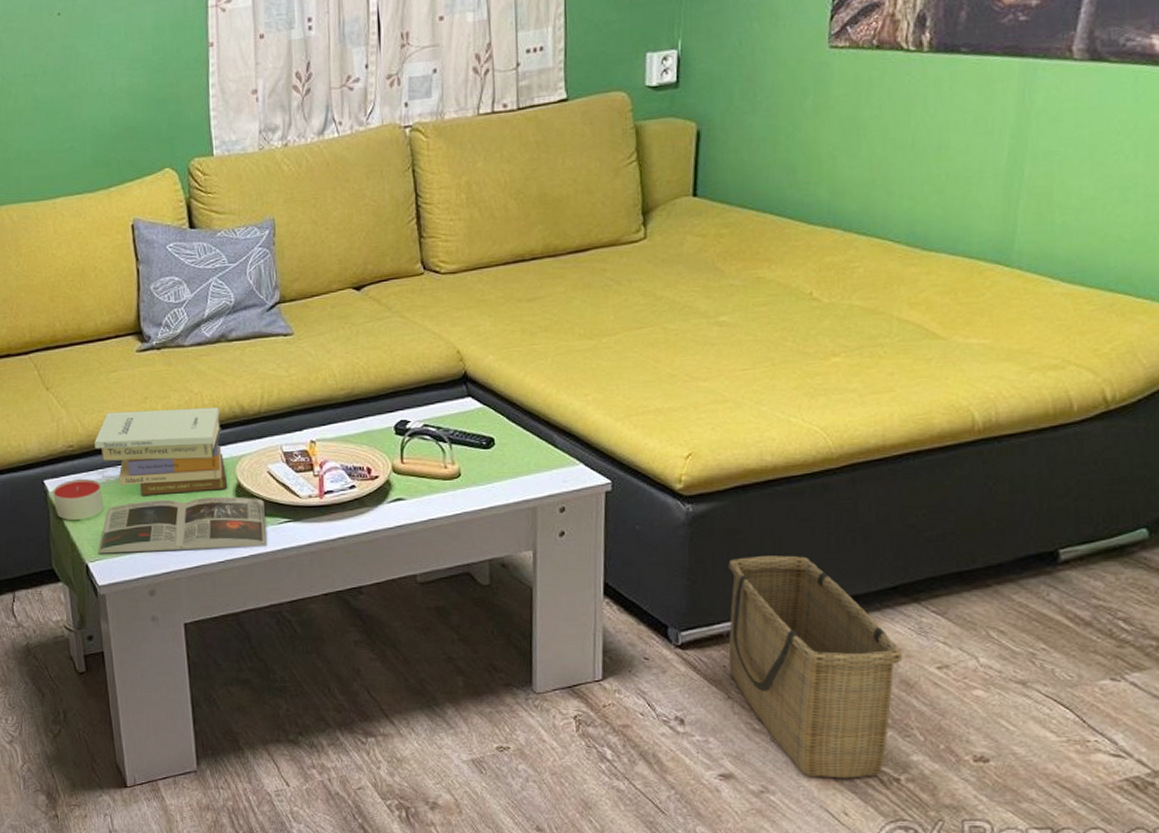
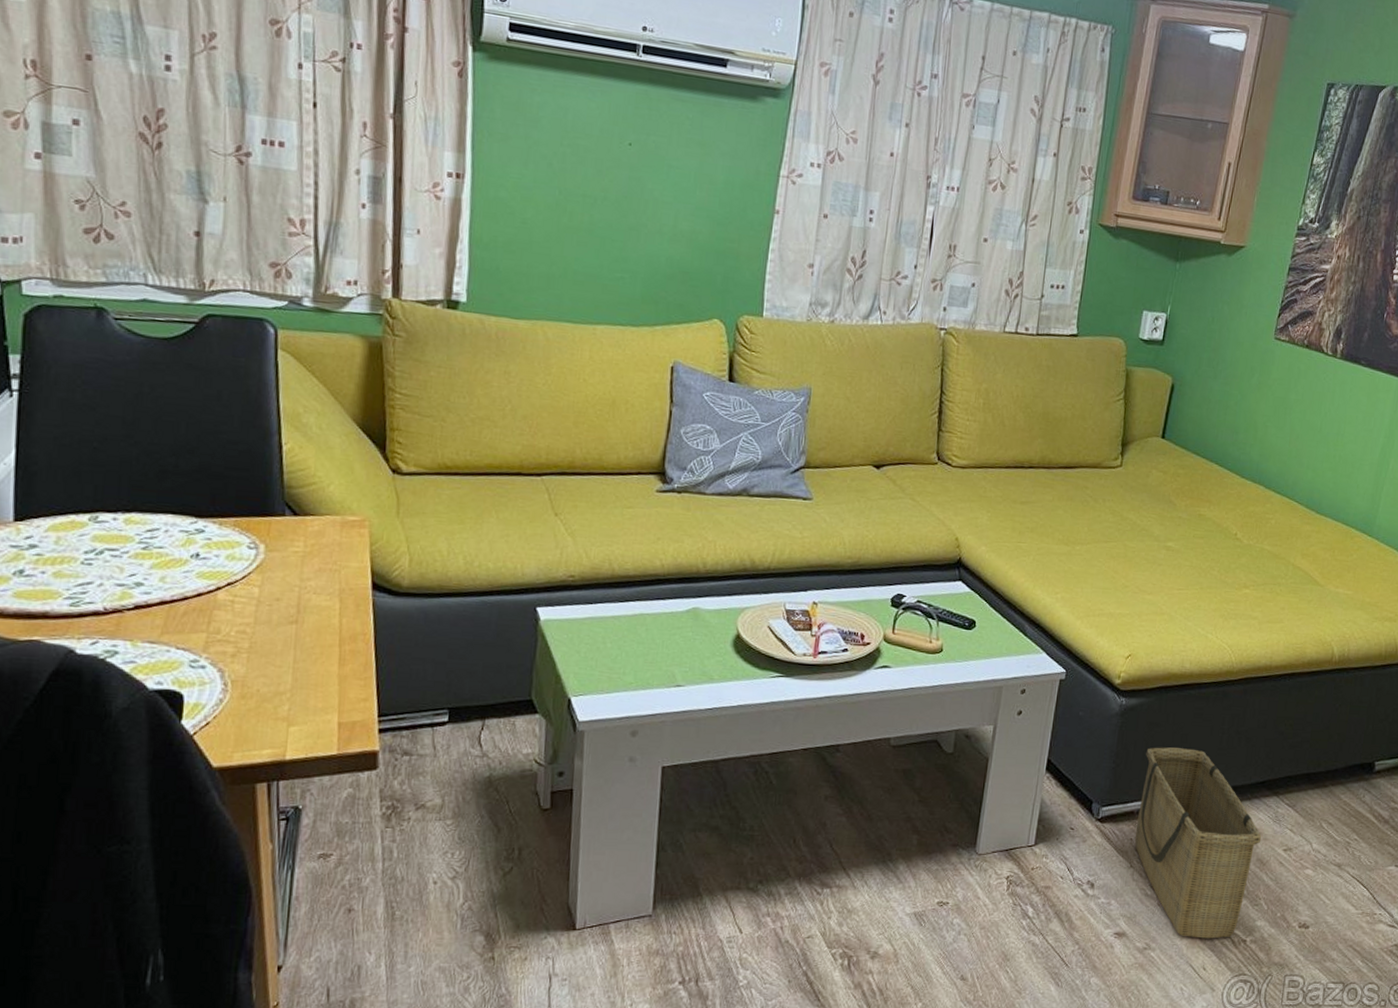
candle: present [53,478,103,521] -> none [544,610,598,653]
books: present [94,407,227,495] -> none [597,548,731,639]
magazine: present [97,496,267,554] -> none [583,640,760,698]

